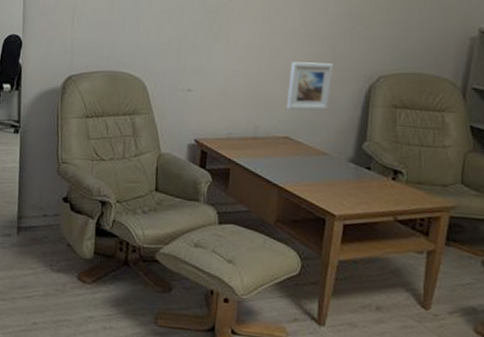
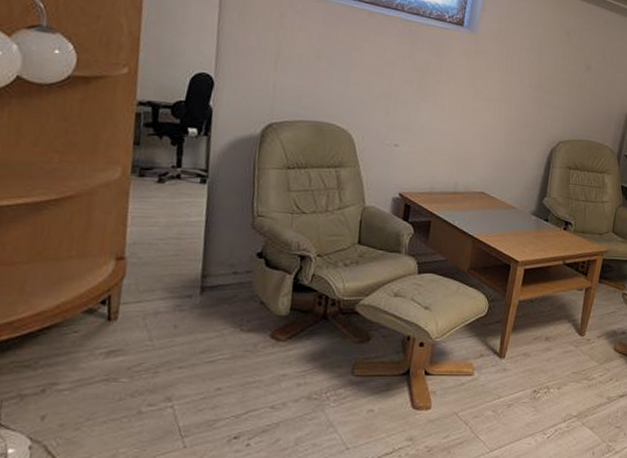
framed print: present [286,61,334,111] -> none [483,124,525,169]

